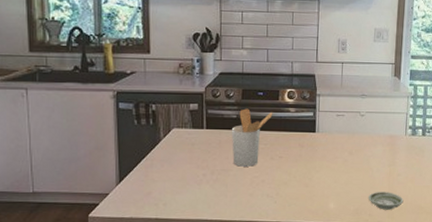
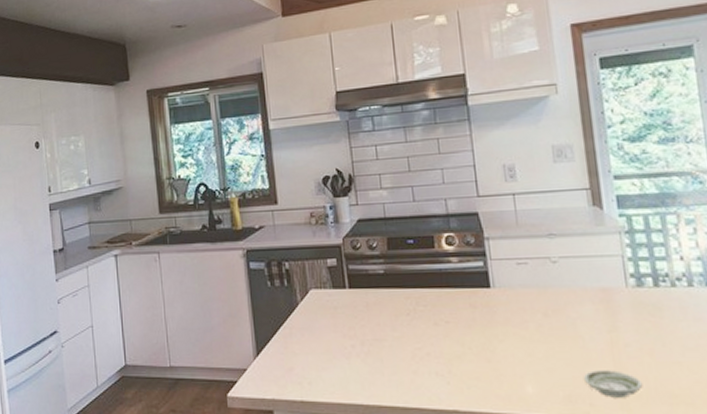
utensil holder: present [231,108,273,167] -> none [379,261,430,335]

